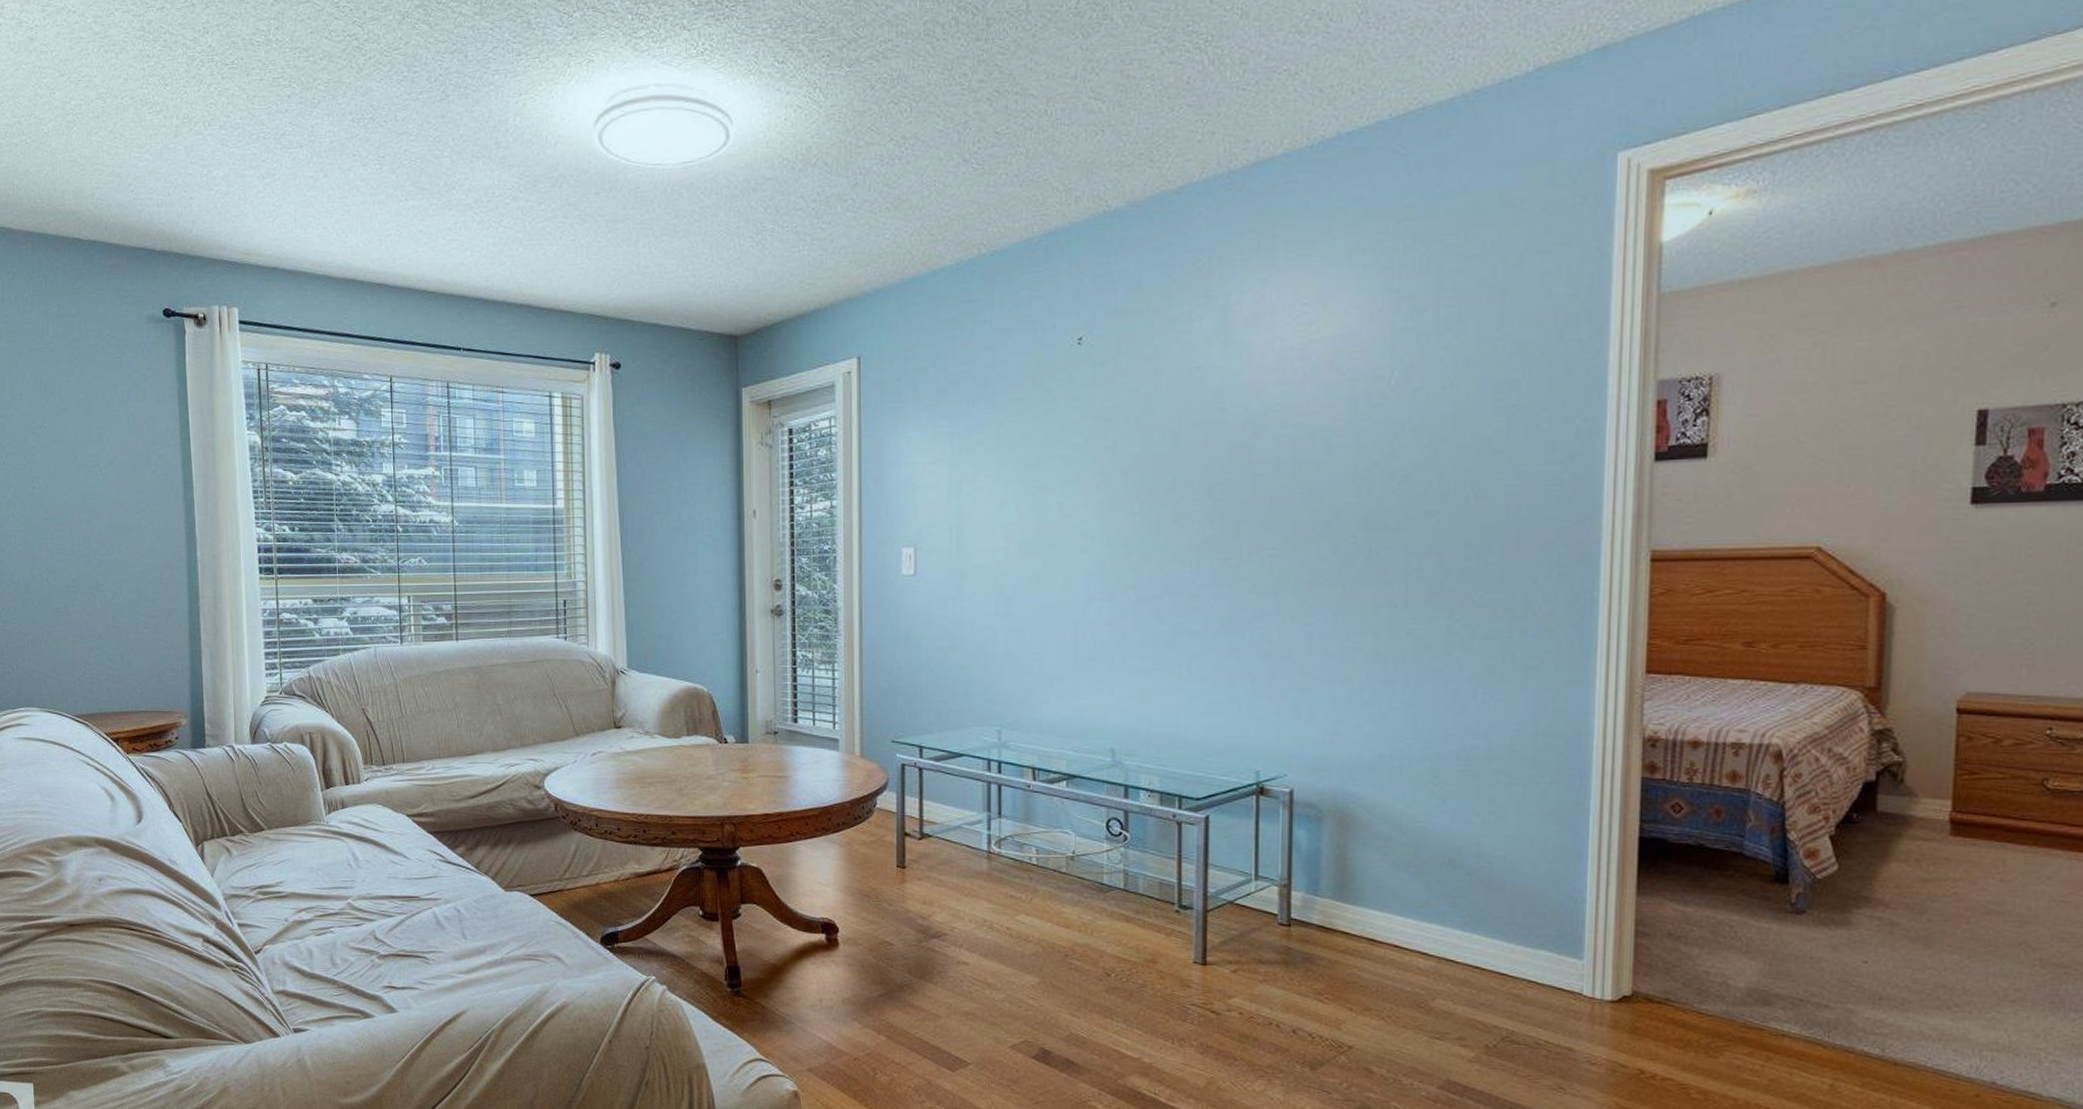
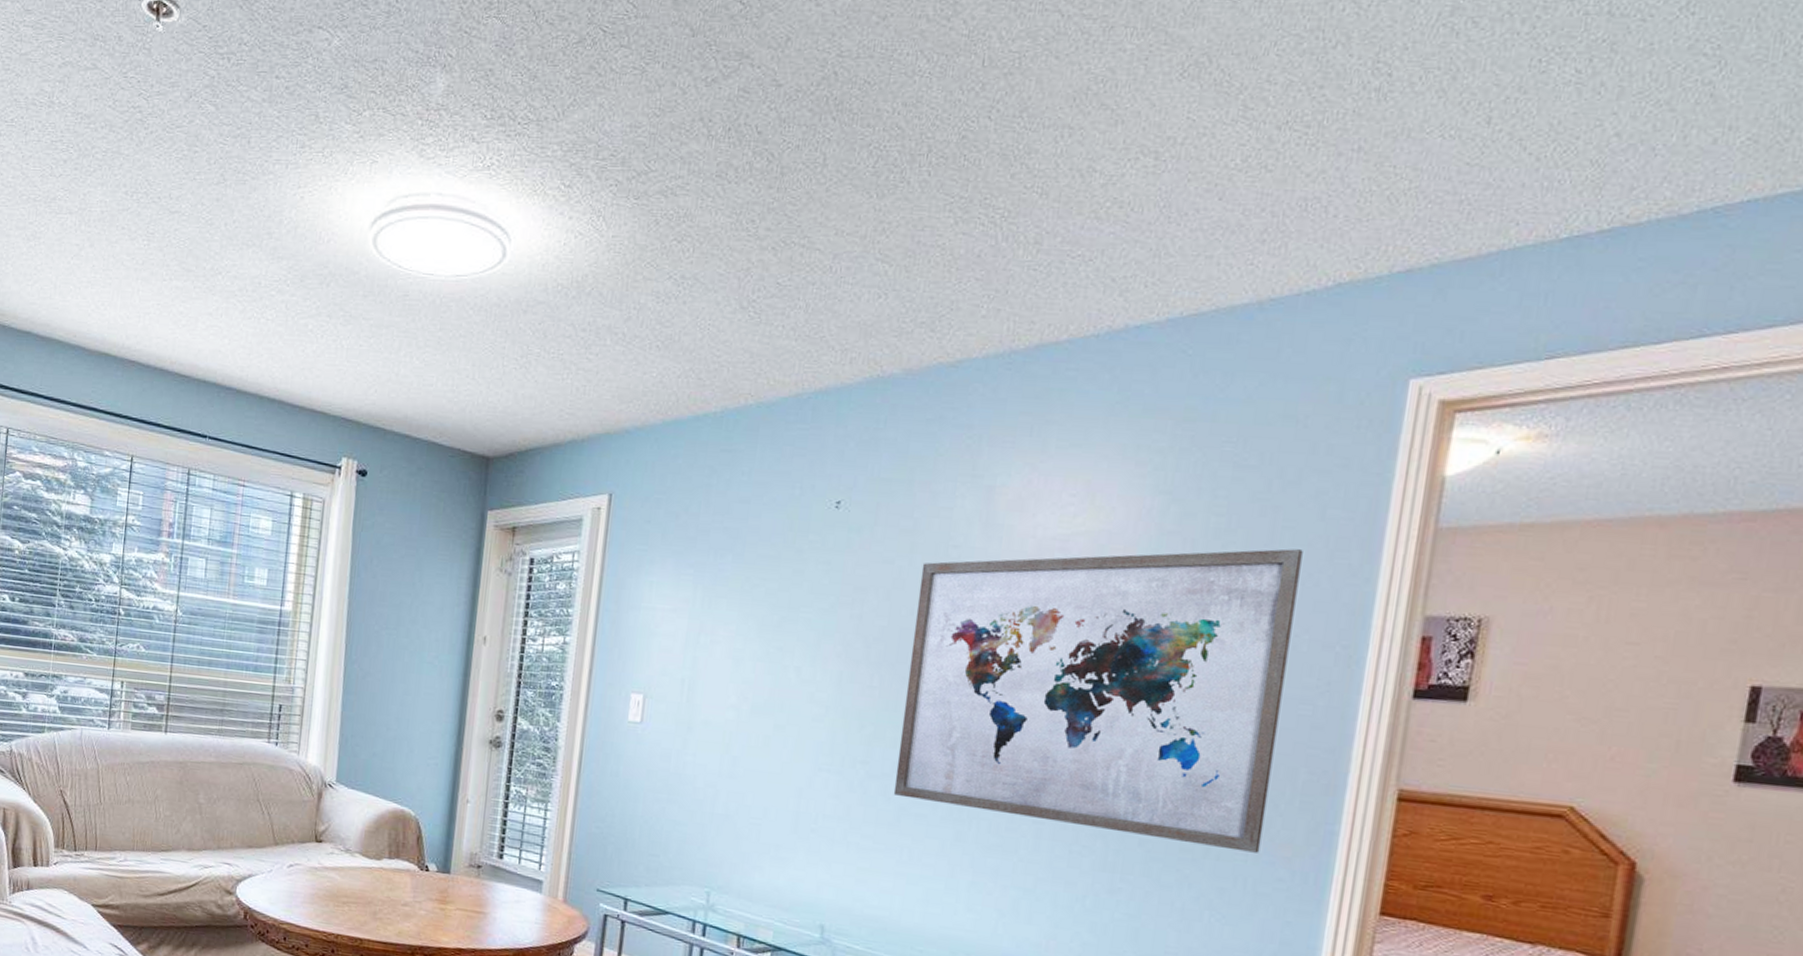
wall art: none [1166,330,1533,628] -> present [893,549,1303,853]

